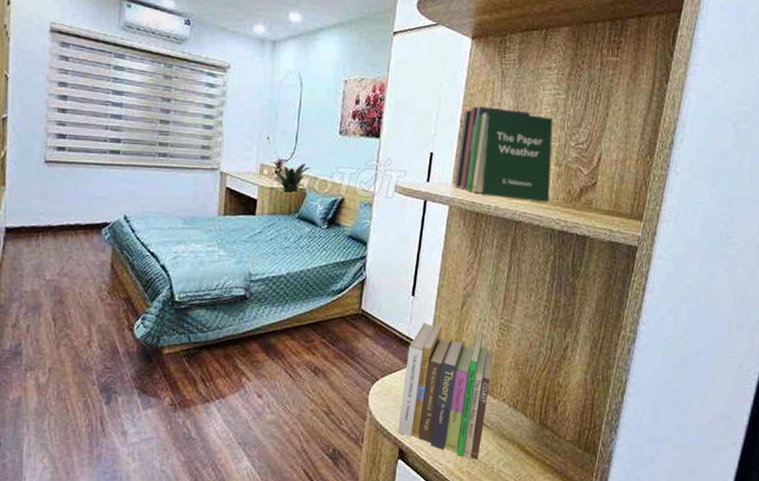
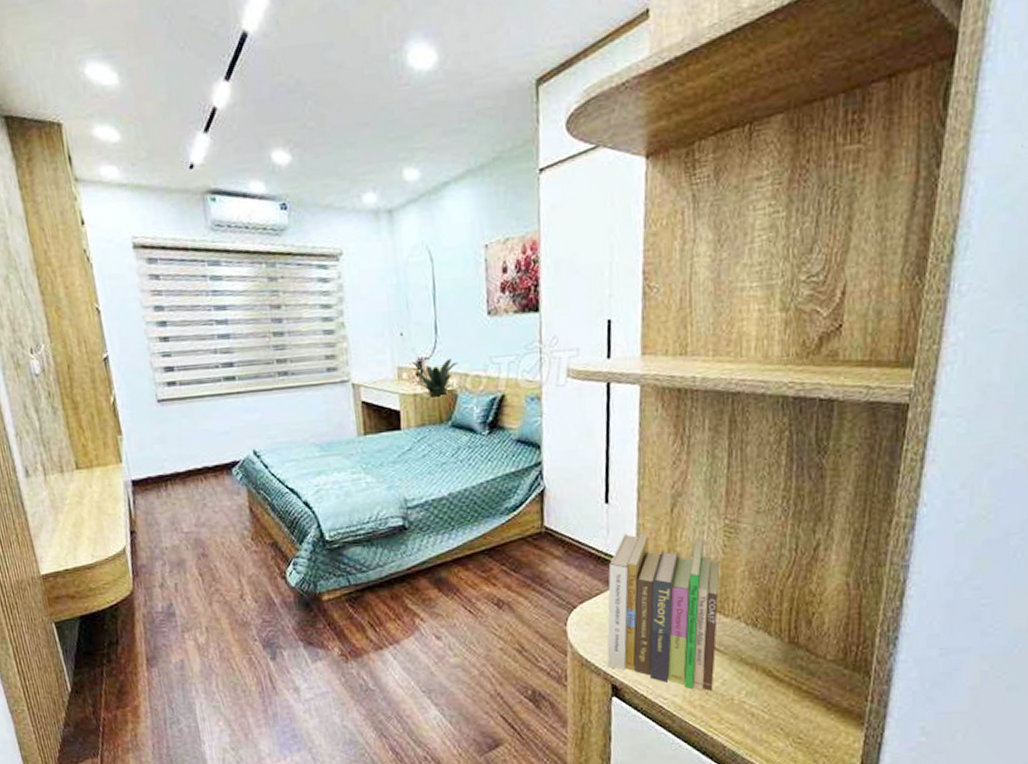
books: present [454,106,553,203] -> none [643,244,776,366]

